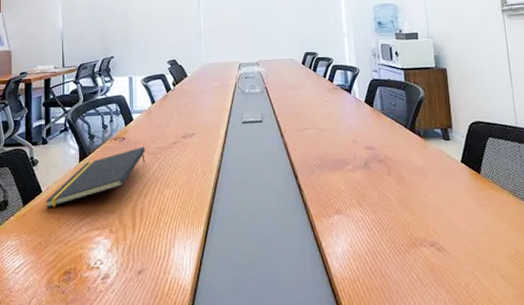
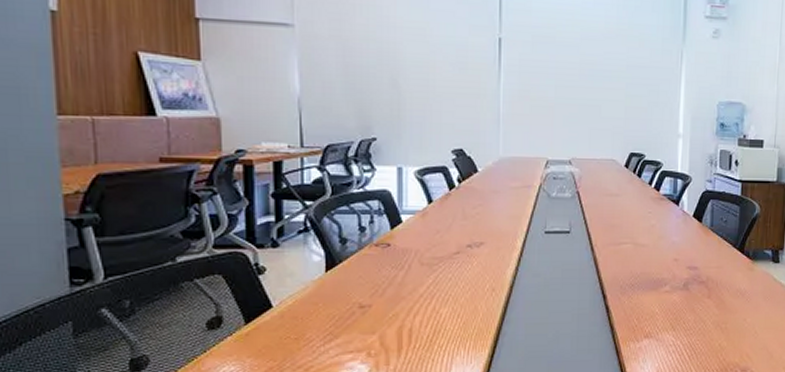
notepad: present [45,146,145,209] -> none [277,255,417,328]

